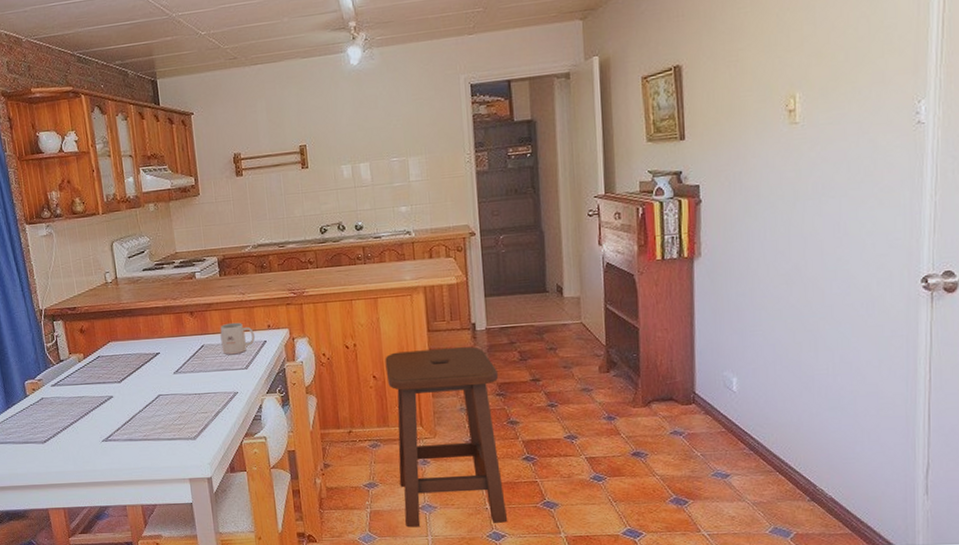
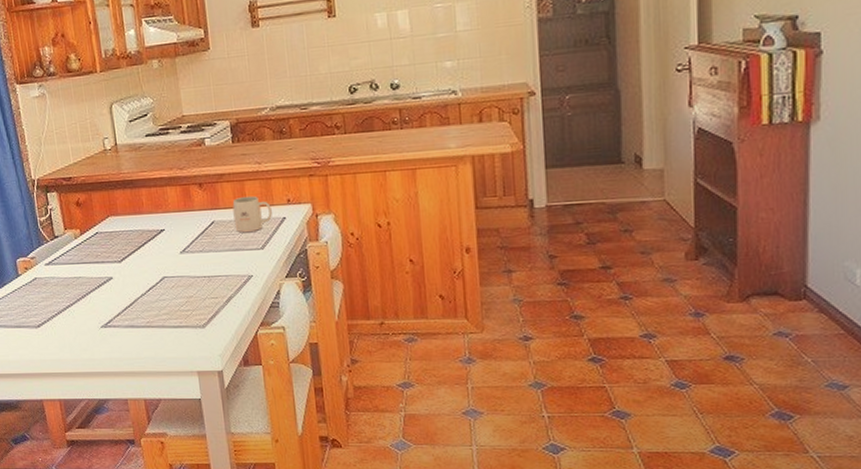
stool: present [385,346,508,527] -> none [424,227,569,435]

